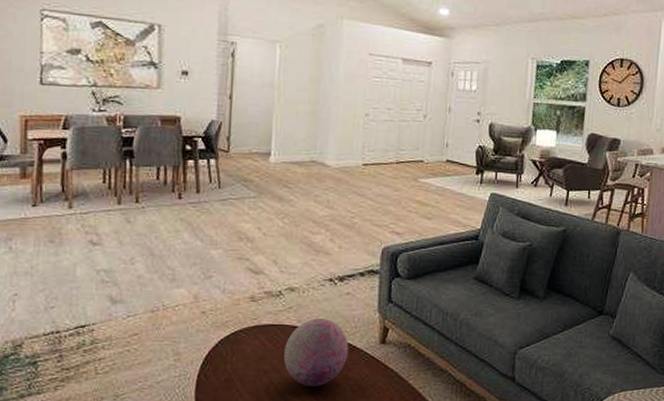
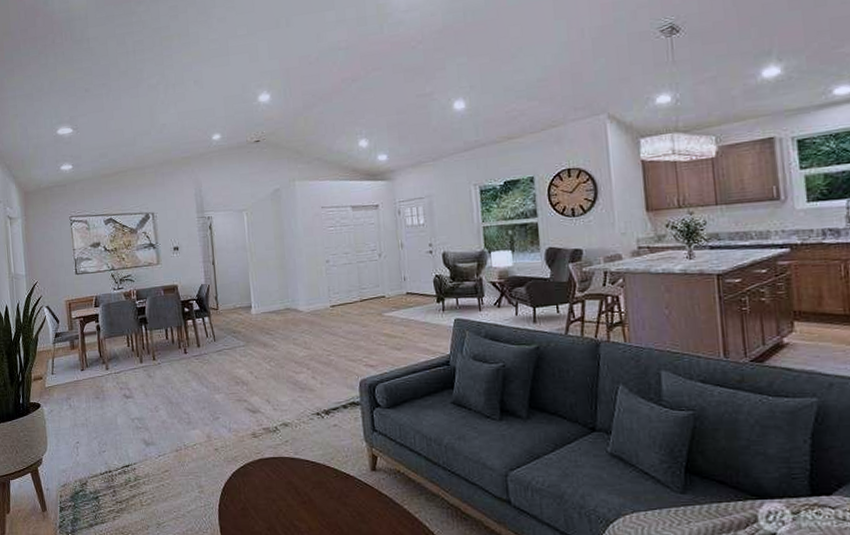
decorative orb: present [284,318,349,386] -> none [287,450,344,513]

